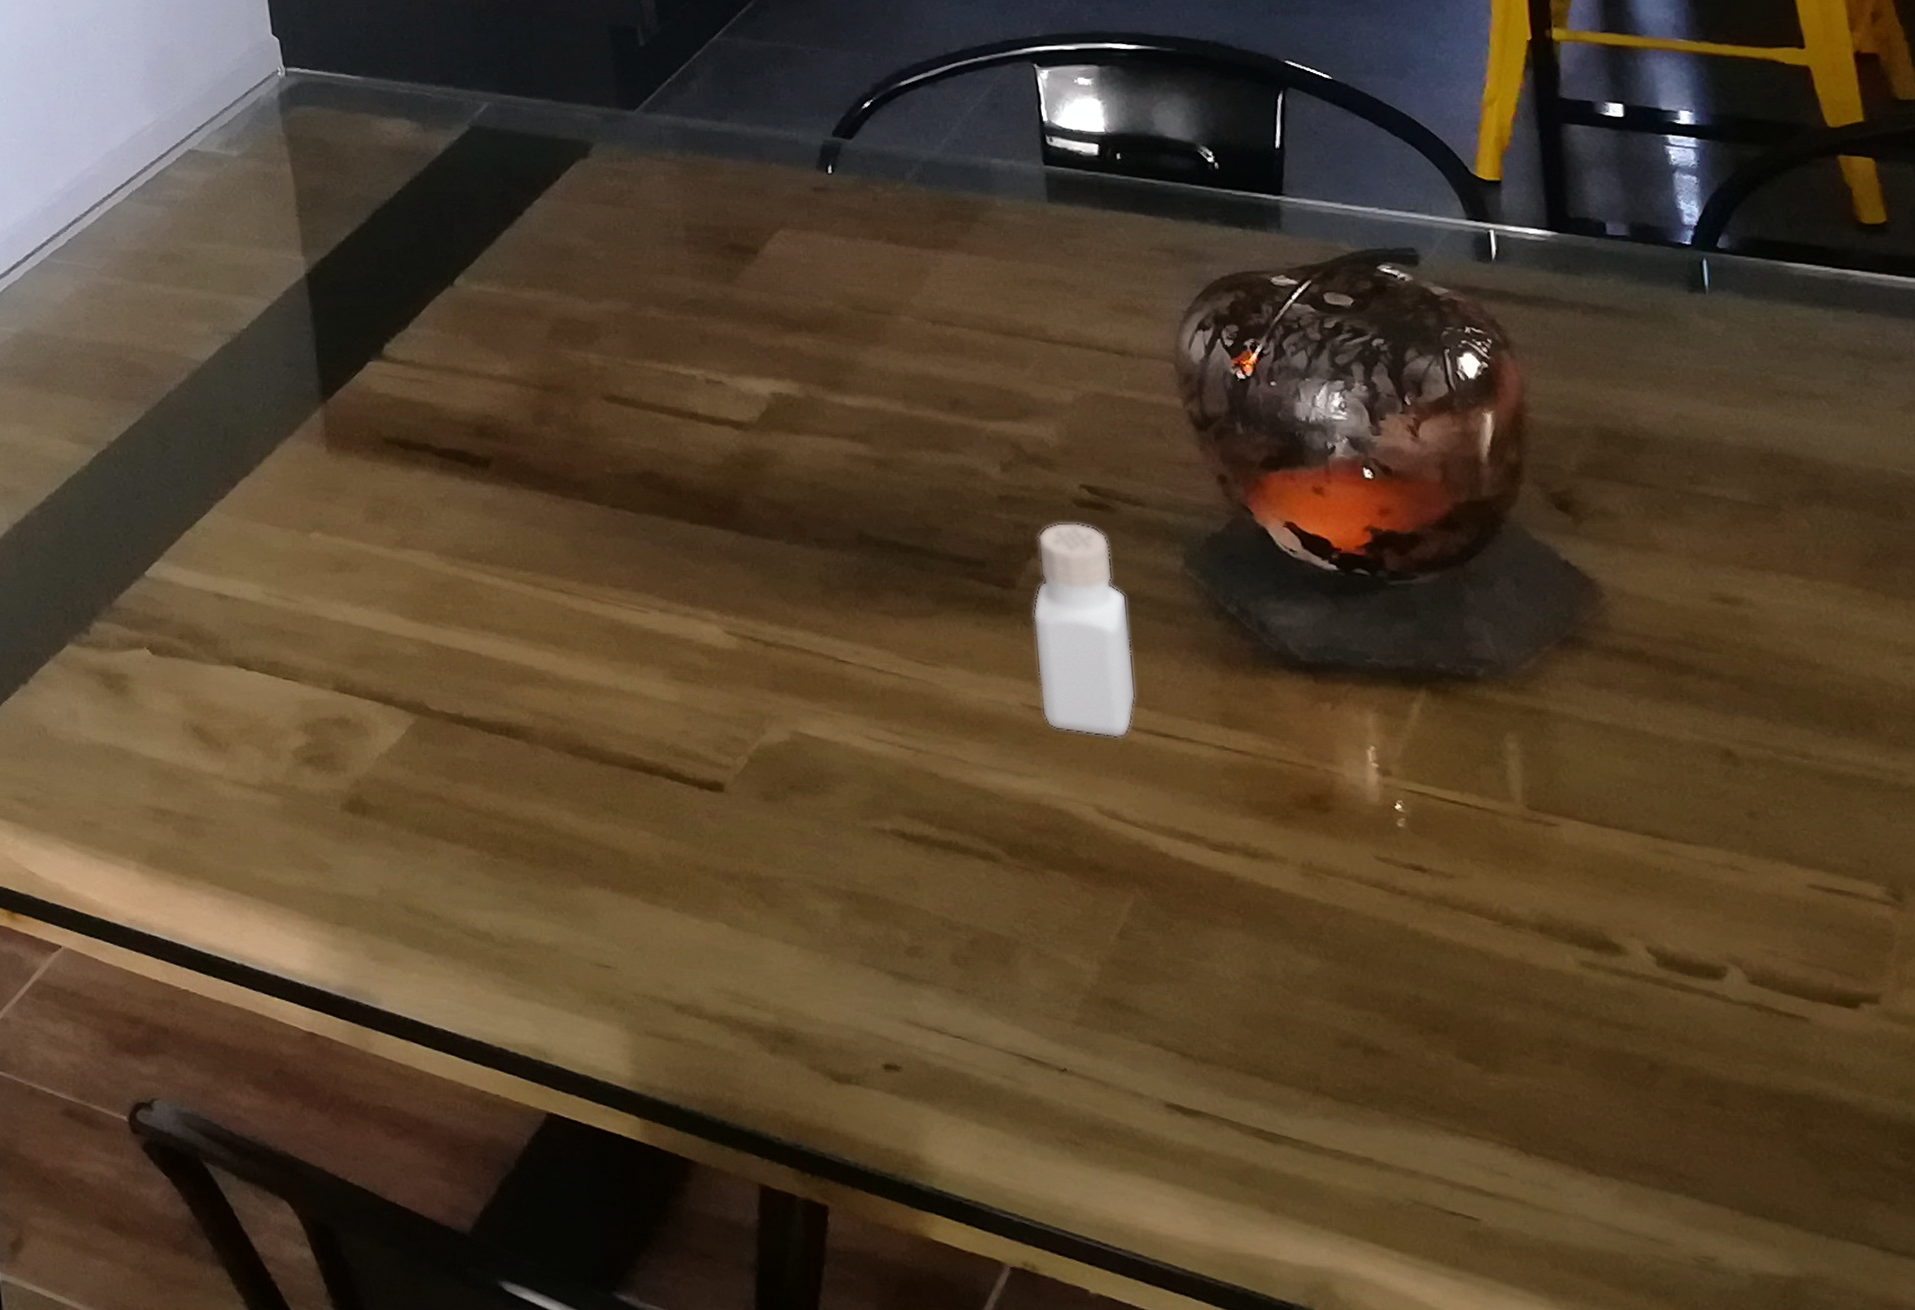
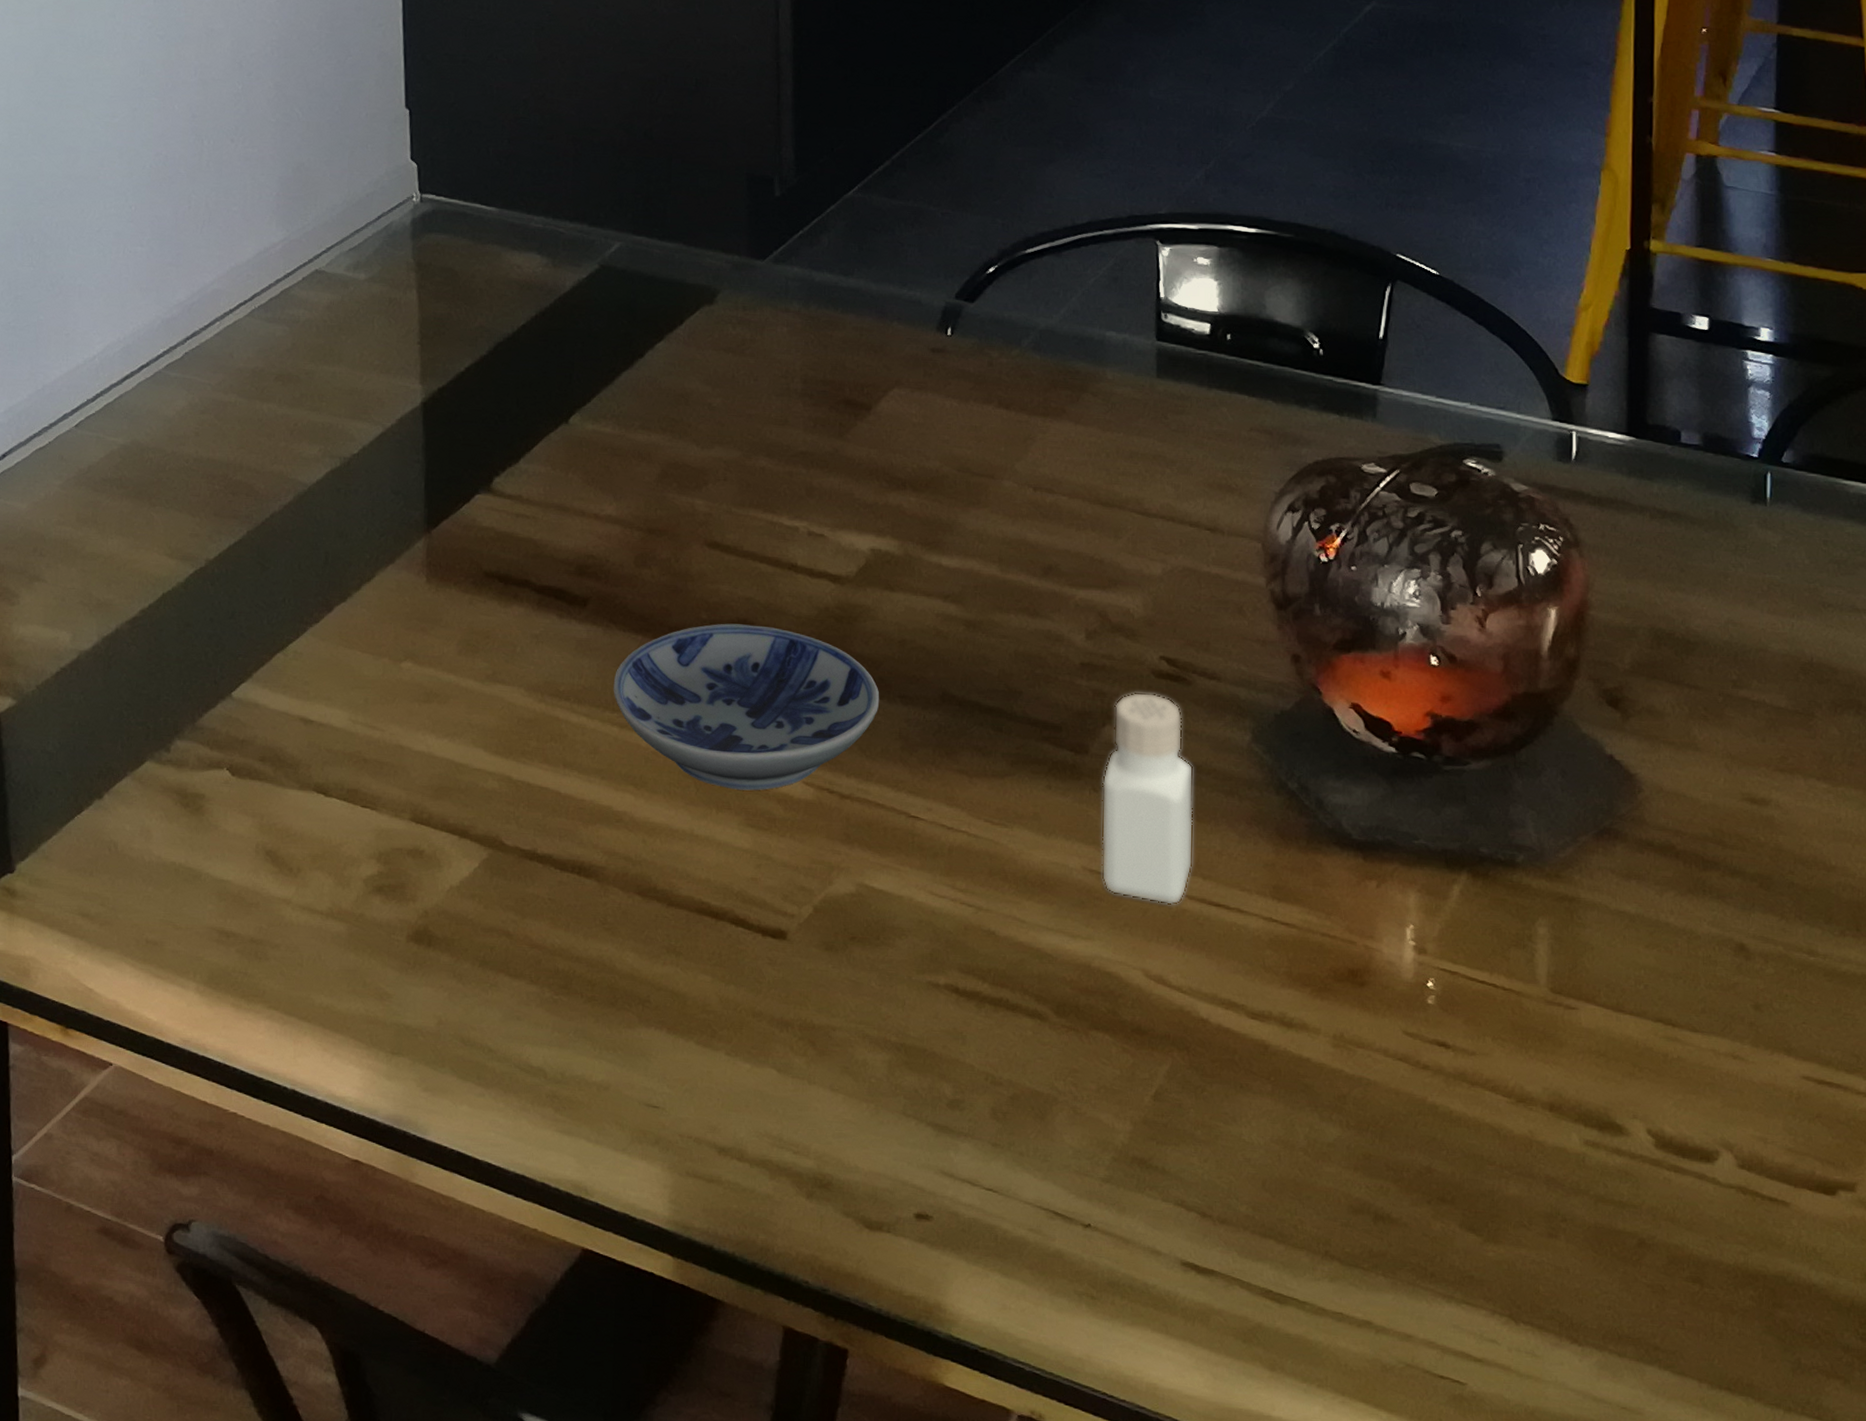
bowl: none [523,476,796,643] -> present [613,623,880,791]

